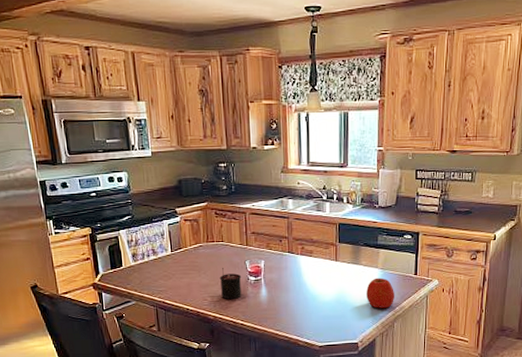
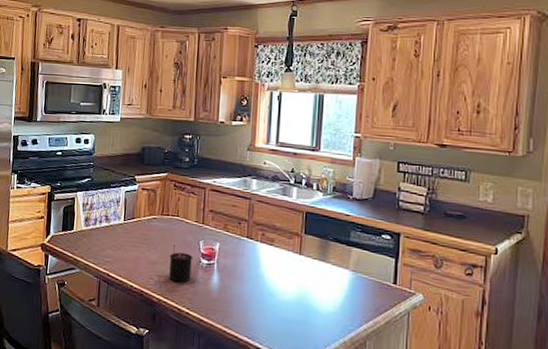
apple: present [366,277,394,308] -> none [333,281,368,321]

